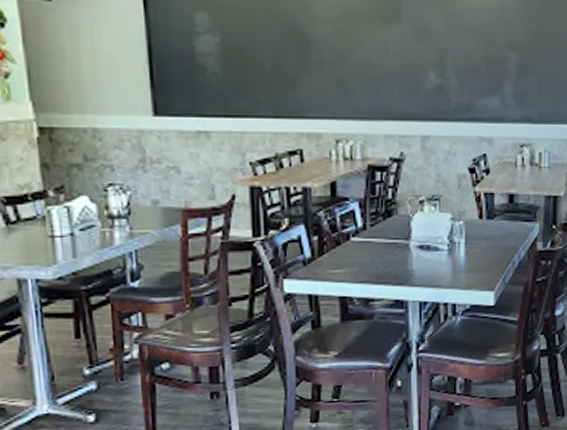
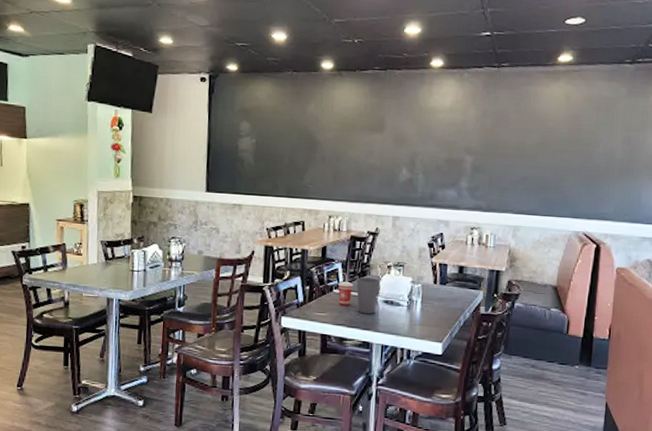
beverage cup: none [352,212,377,258] -> present [336,270,354,306]
cup: none [380,218,411,265] -> present [356,277,380,314]

